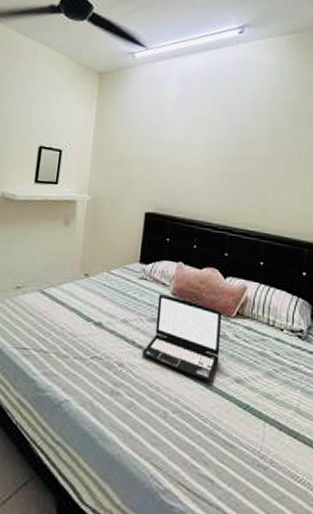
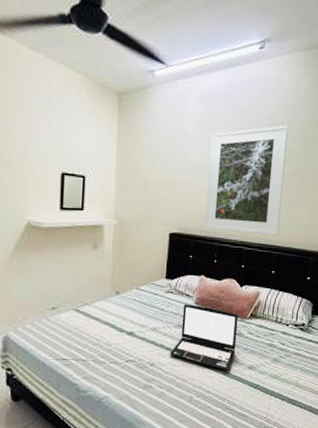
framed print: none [183,105,272,222] -> present [204,125,288,236]

